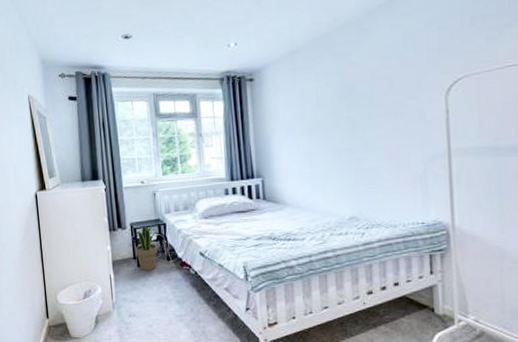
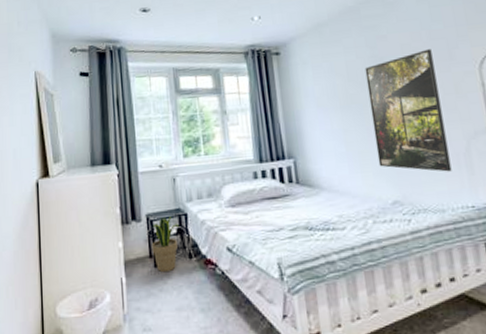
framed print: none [334,76,407,192] -> present [365,49,452,172]

